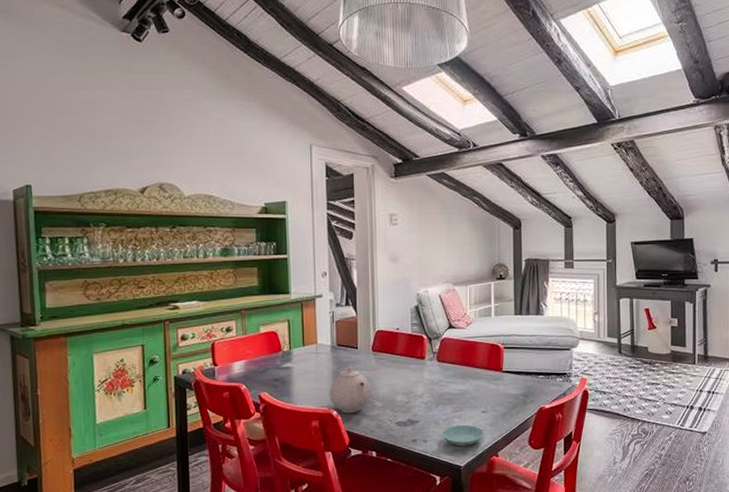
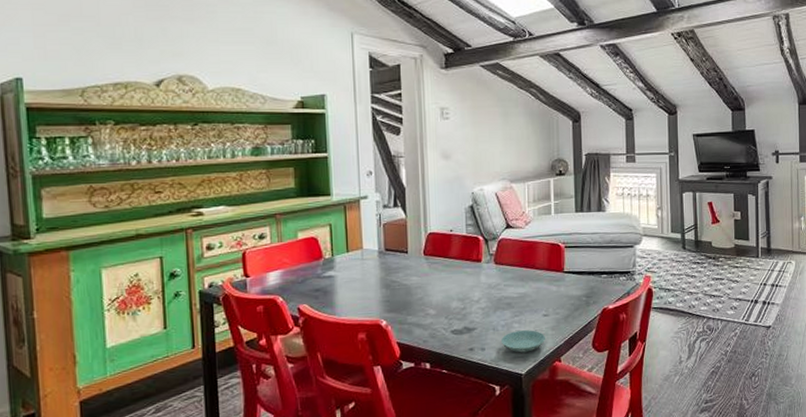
teapot: present [329,365,372,414] -> none [377,271,424,324]

